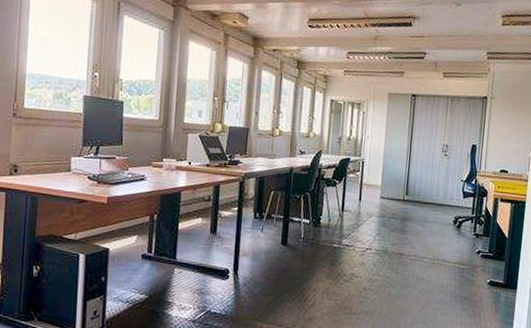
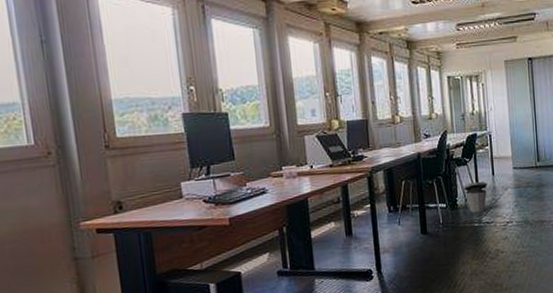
trash can: none [329,204,353,234] -> present [463,181,488,213]

